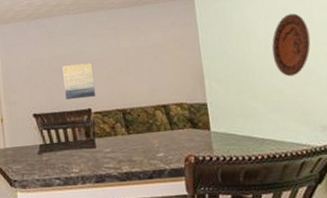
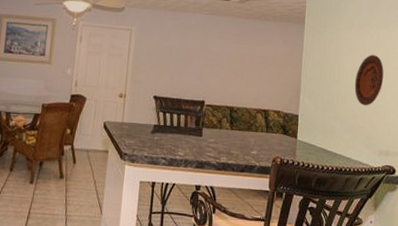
wall art: present [62,63,96,99] -> none [185,58,213,92]

